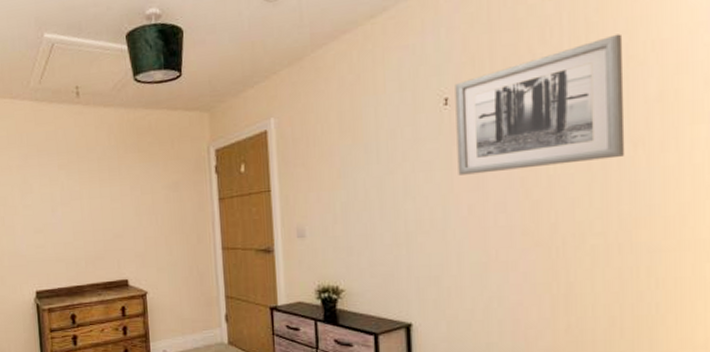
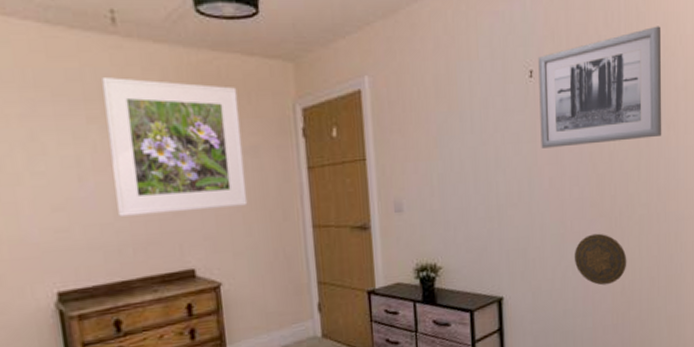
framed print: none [69,135,169,237] -> present [102,77,248,217]
decorative plate: none [500,264,574,321] -> present [574,233,627,286]

